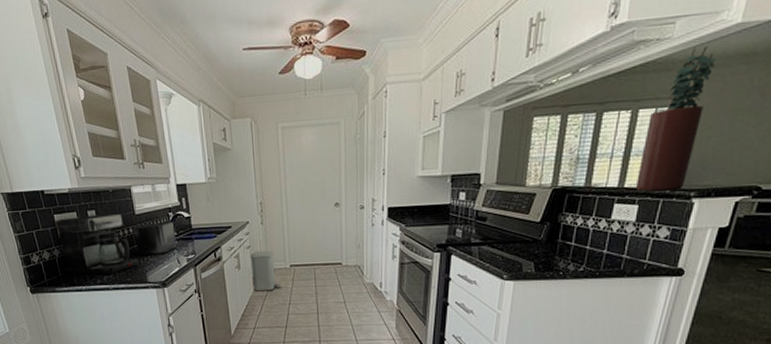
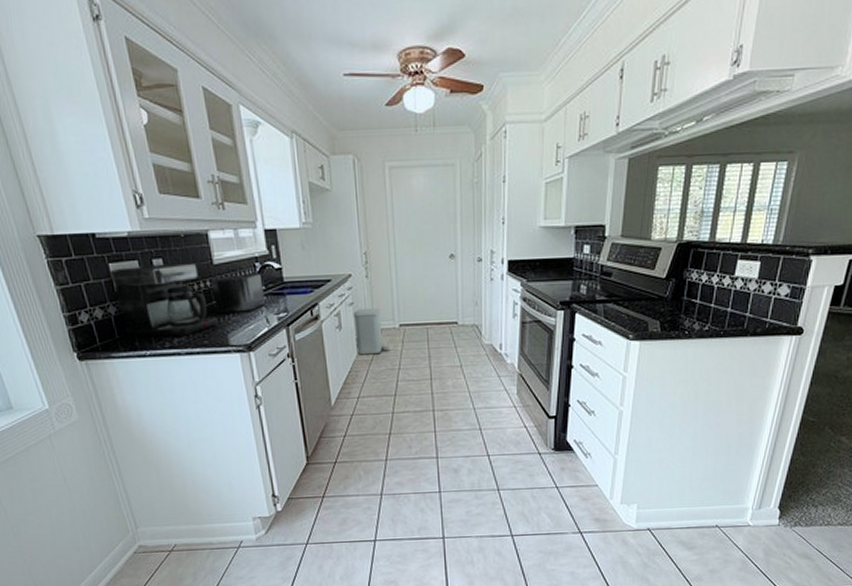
vase: present [635,45,715,192] -> none [757,100,830,248]

